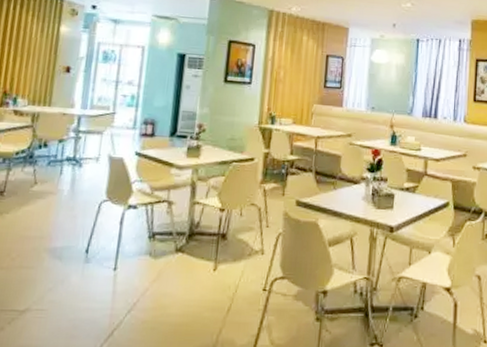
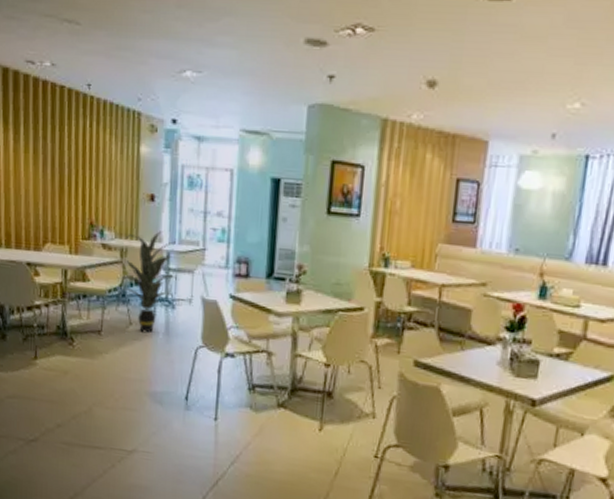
indoor plant: none [27,98,88,191] -> present [118,231,179,333]

